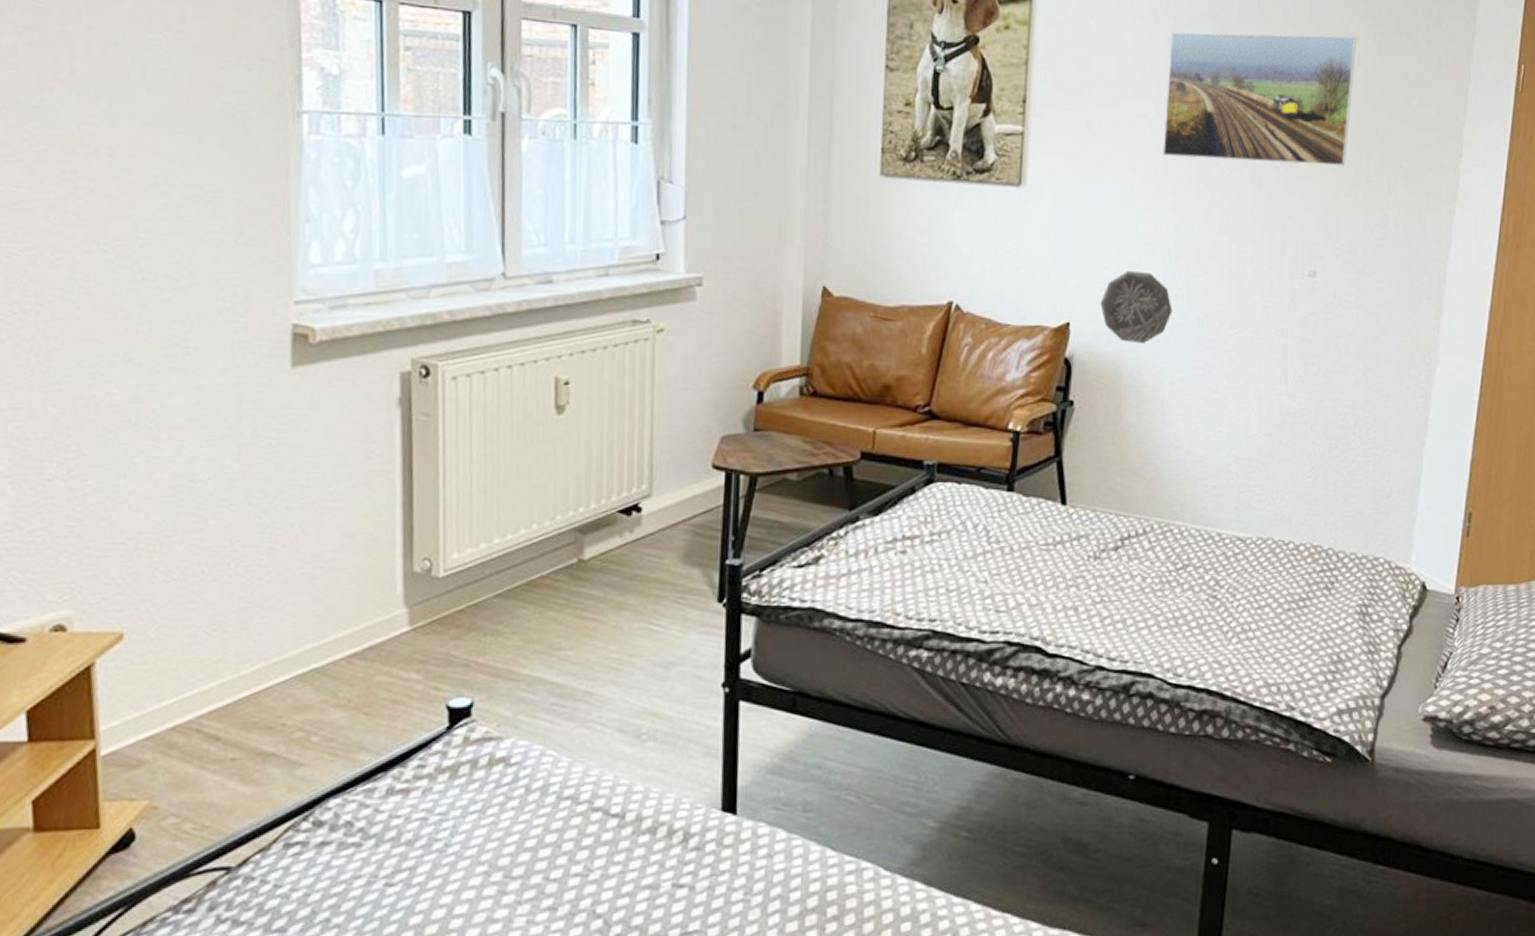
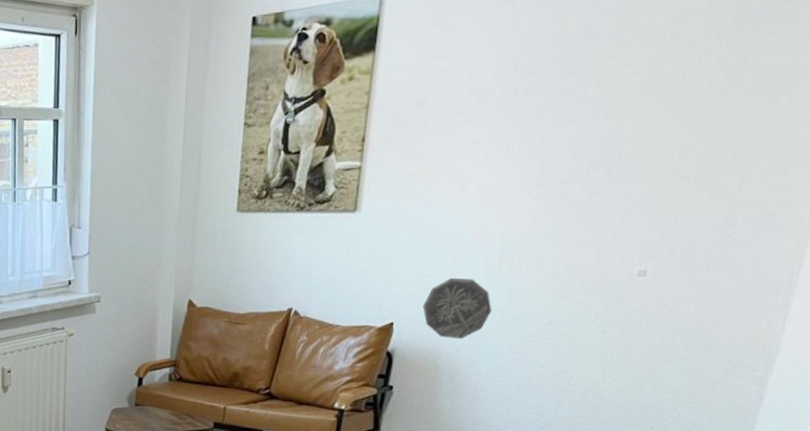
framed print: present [1163,32,1357,167] -> none [493,41,719,176]

